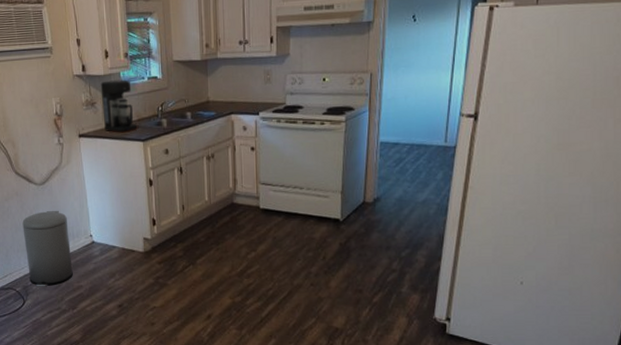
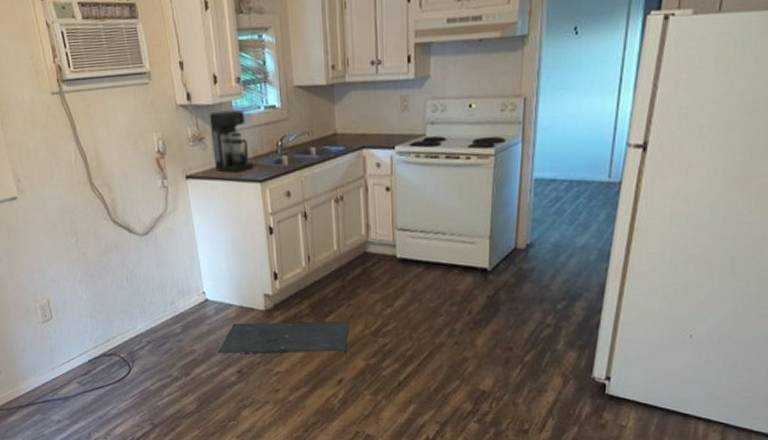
pedal bin: present [22,211,73,287] -> none [124,265,185,352]
door mat: none [101,262,218,291] -> present [218,321,350,354]

